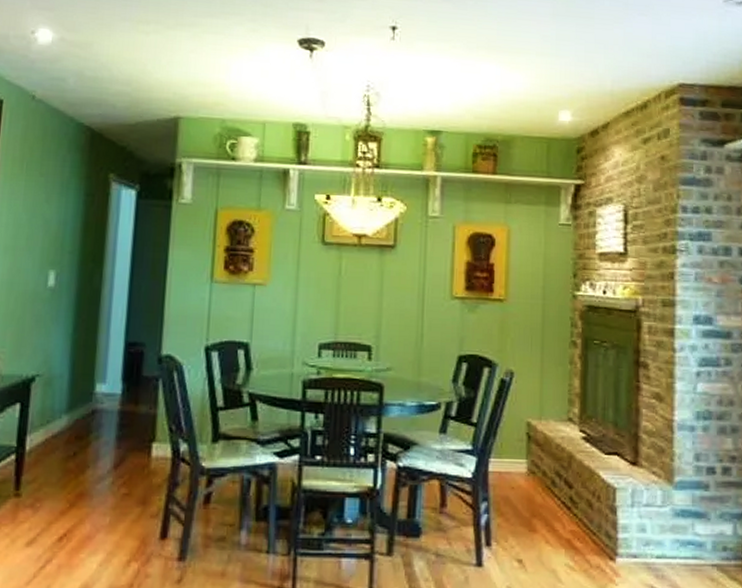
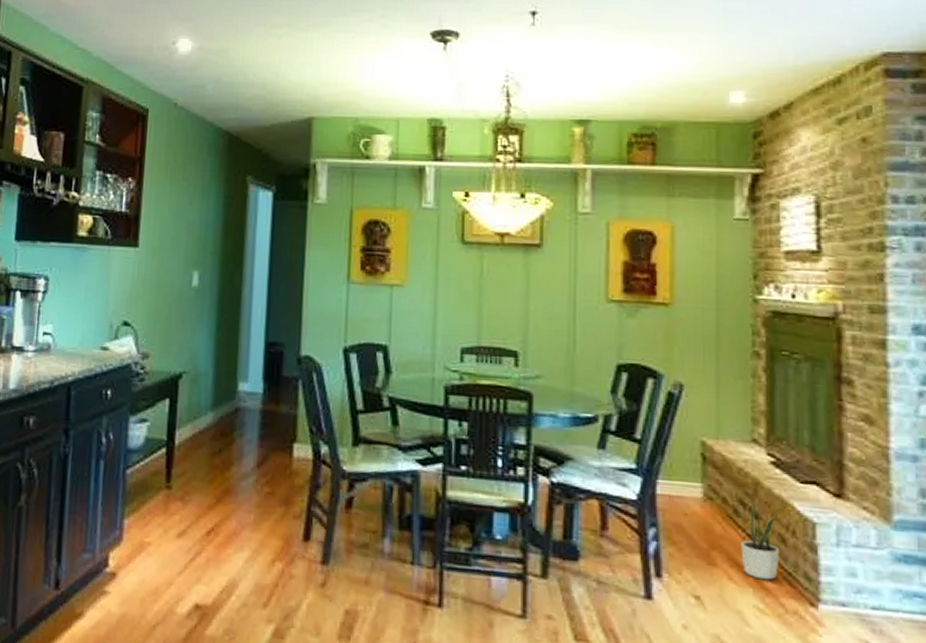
potted plant: none [556,472,587,541] -> present [741,500,780,581]

